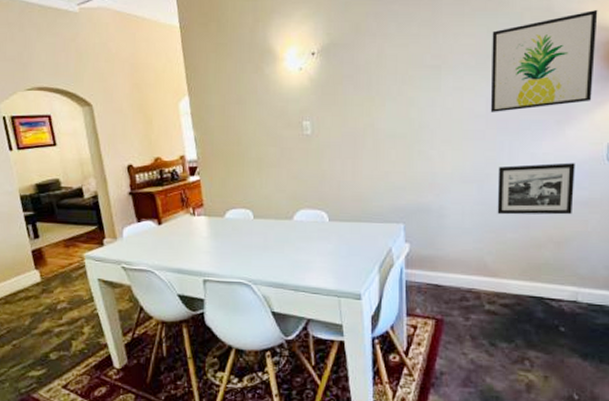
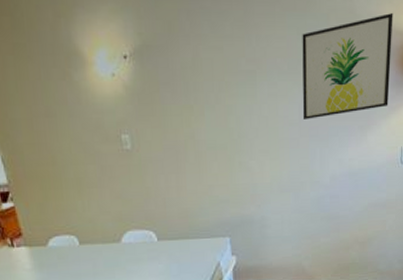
picture frame: present [497,162,575,215] -> none [311,167,376,221]

